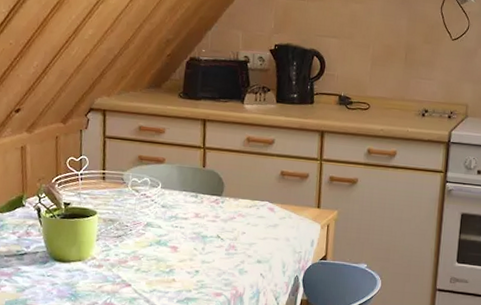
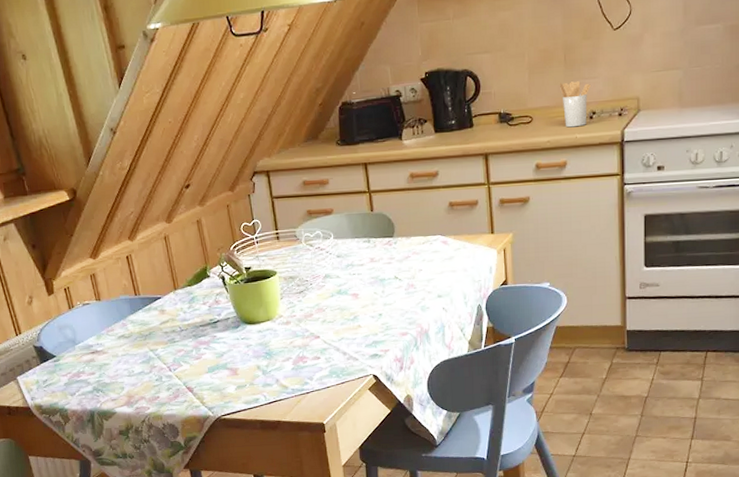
utensil holder: none [398,78,426,122] -> present [560,81,591,128]

